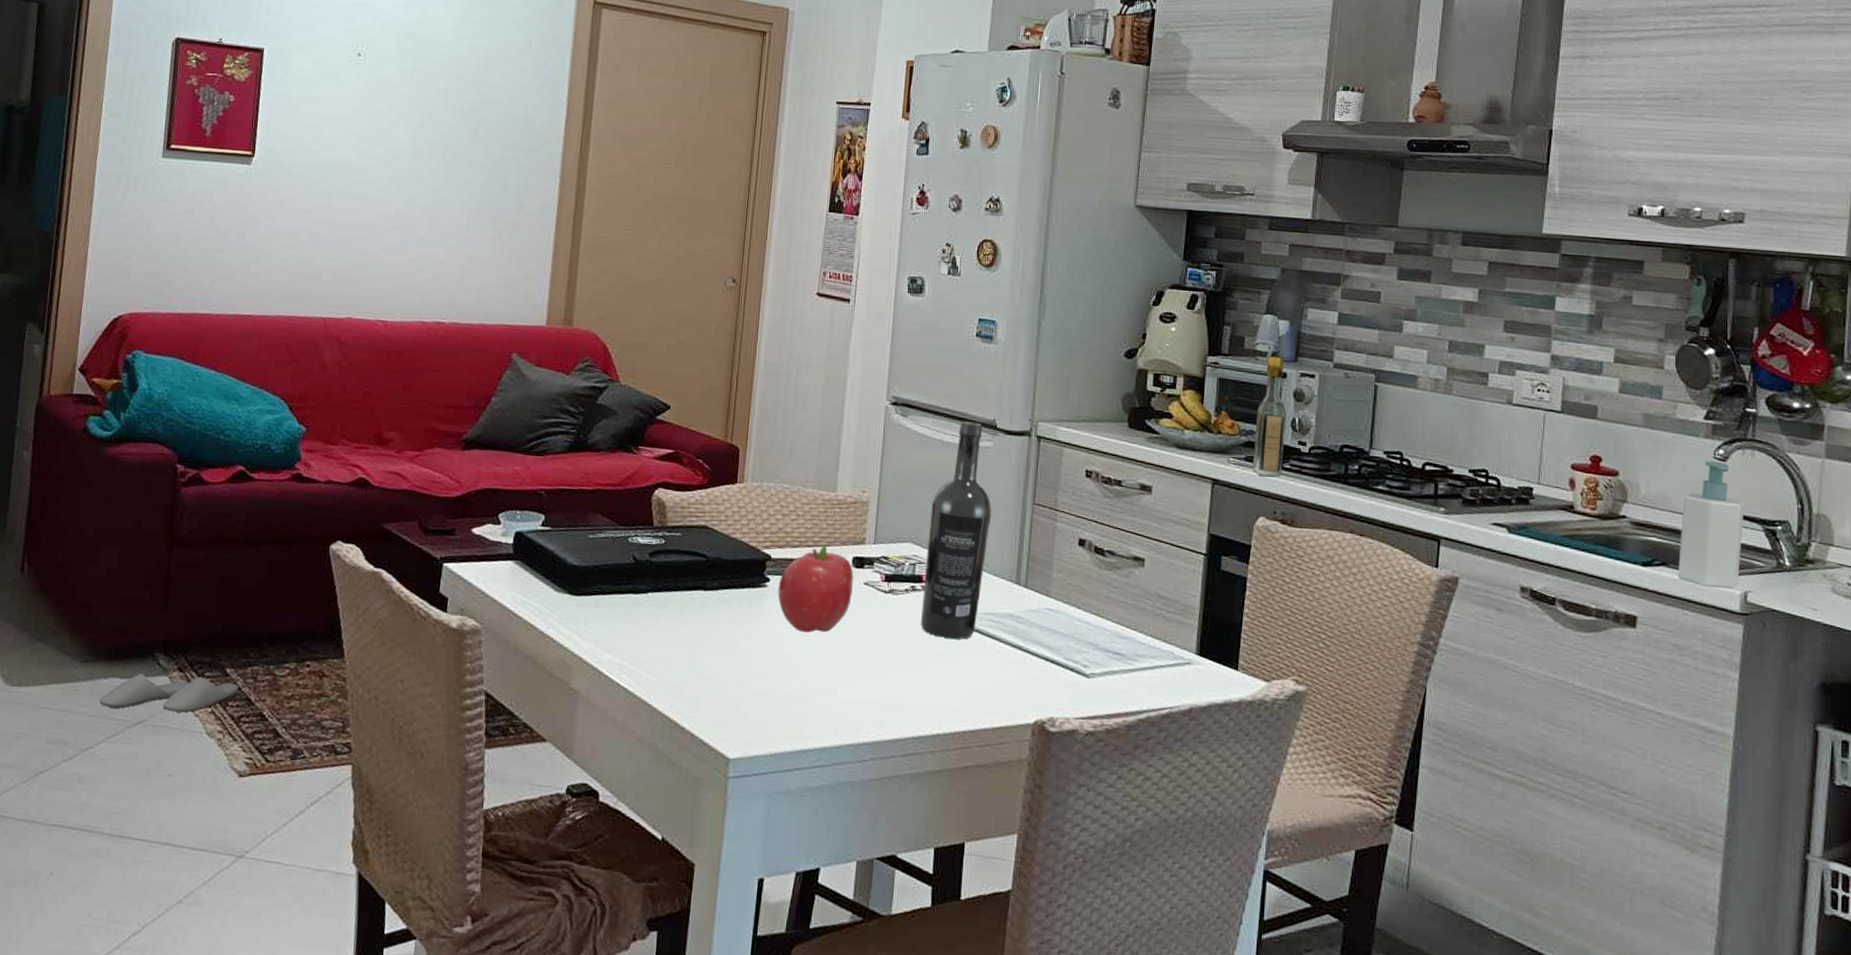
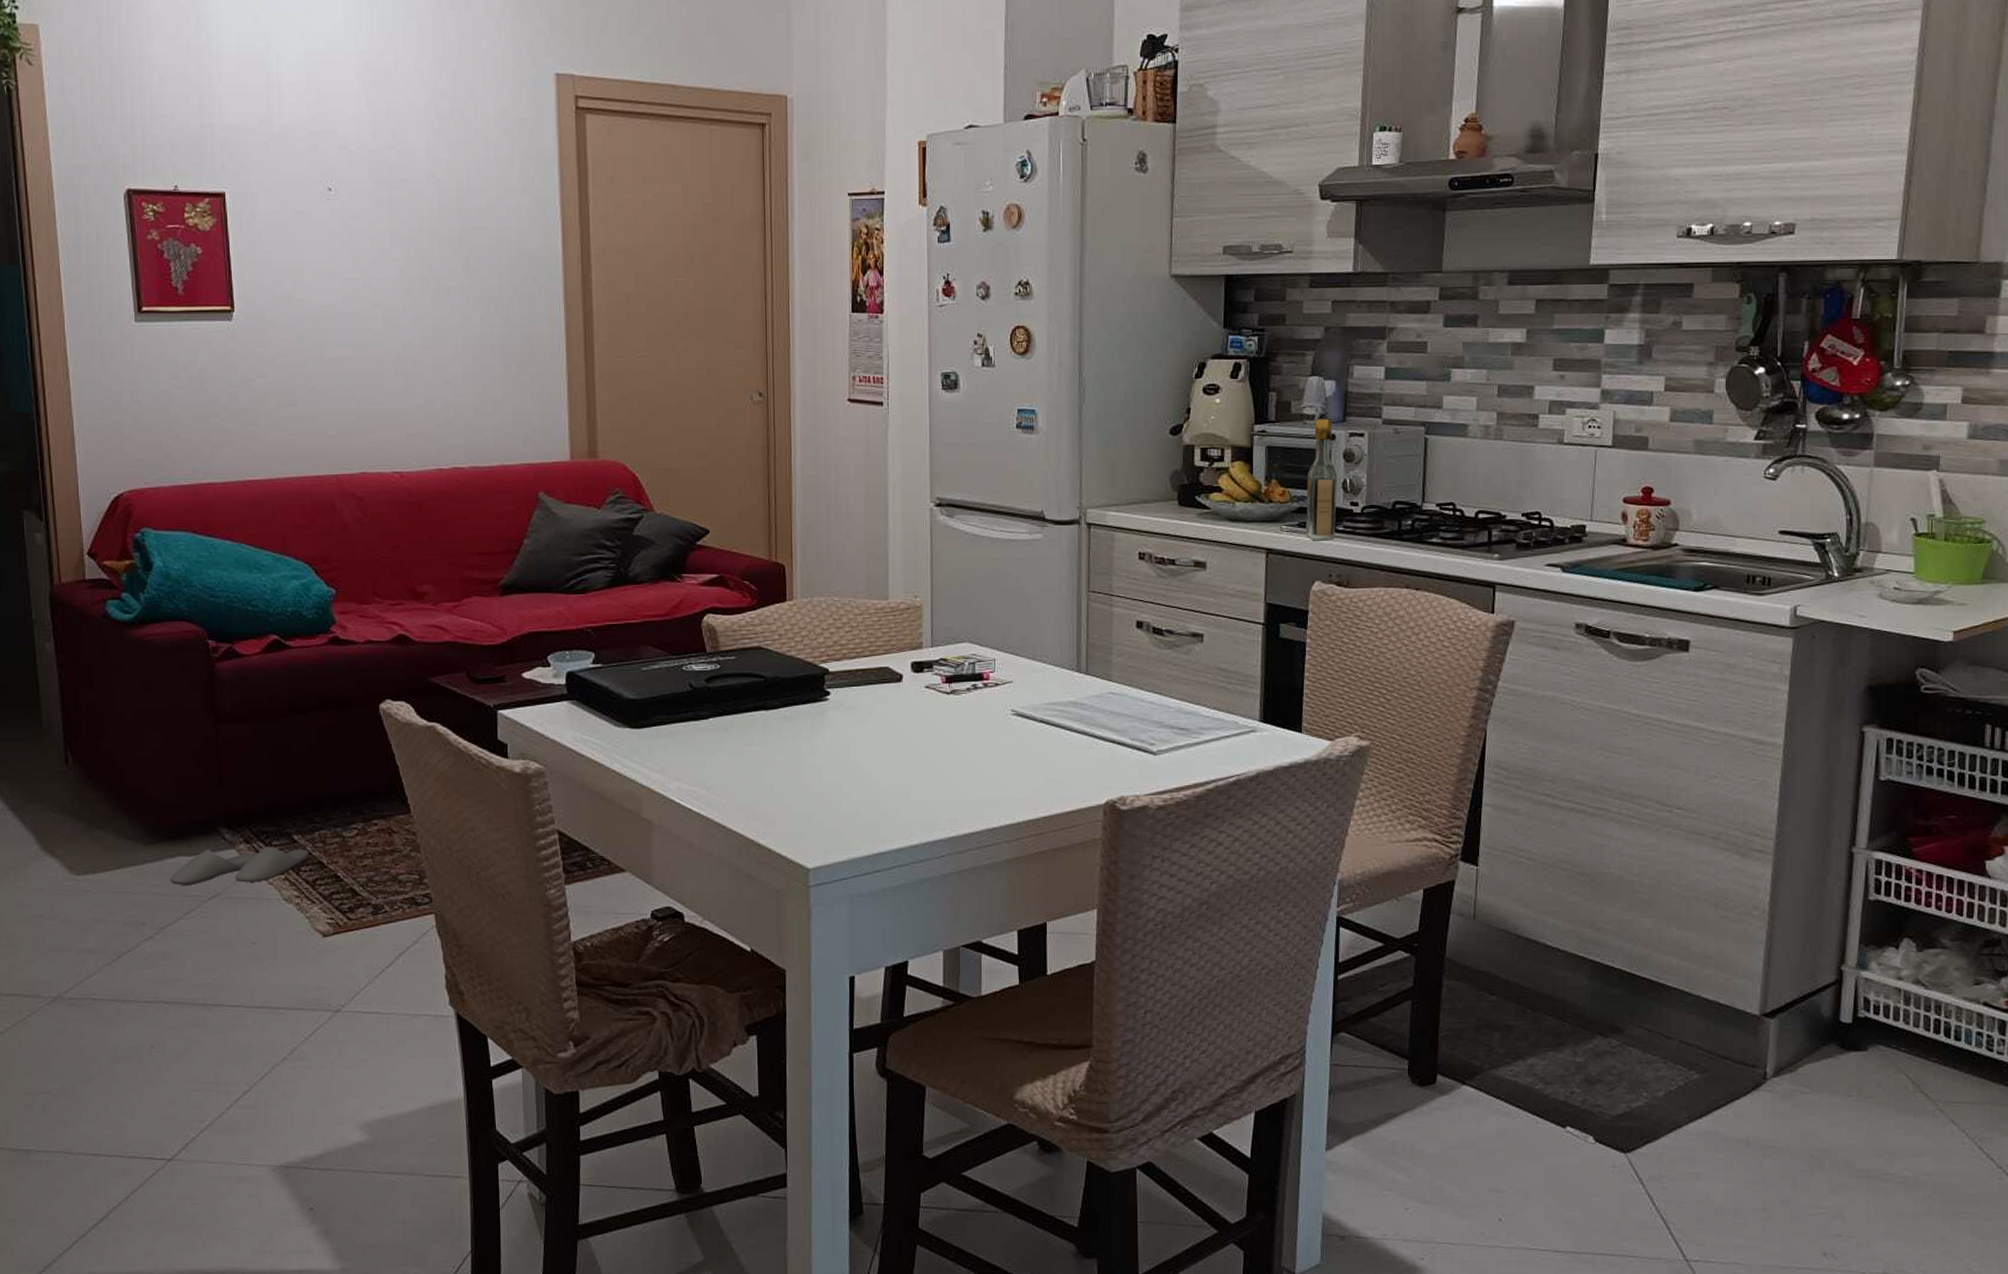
fruit: present [777,544,854,633] -> none [839,652,914,740]
wine bottle: present [921,421,992,639] -> none [985,515,1047,731]
soap bottle: present [1678,461,1745,590] -> none [1730,481,1794,606]

